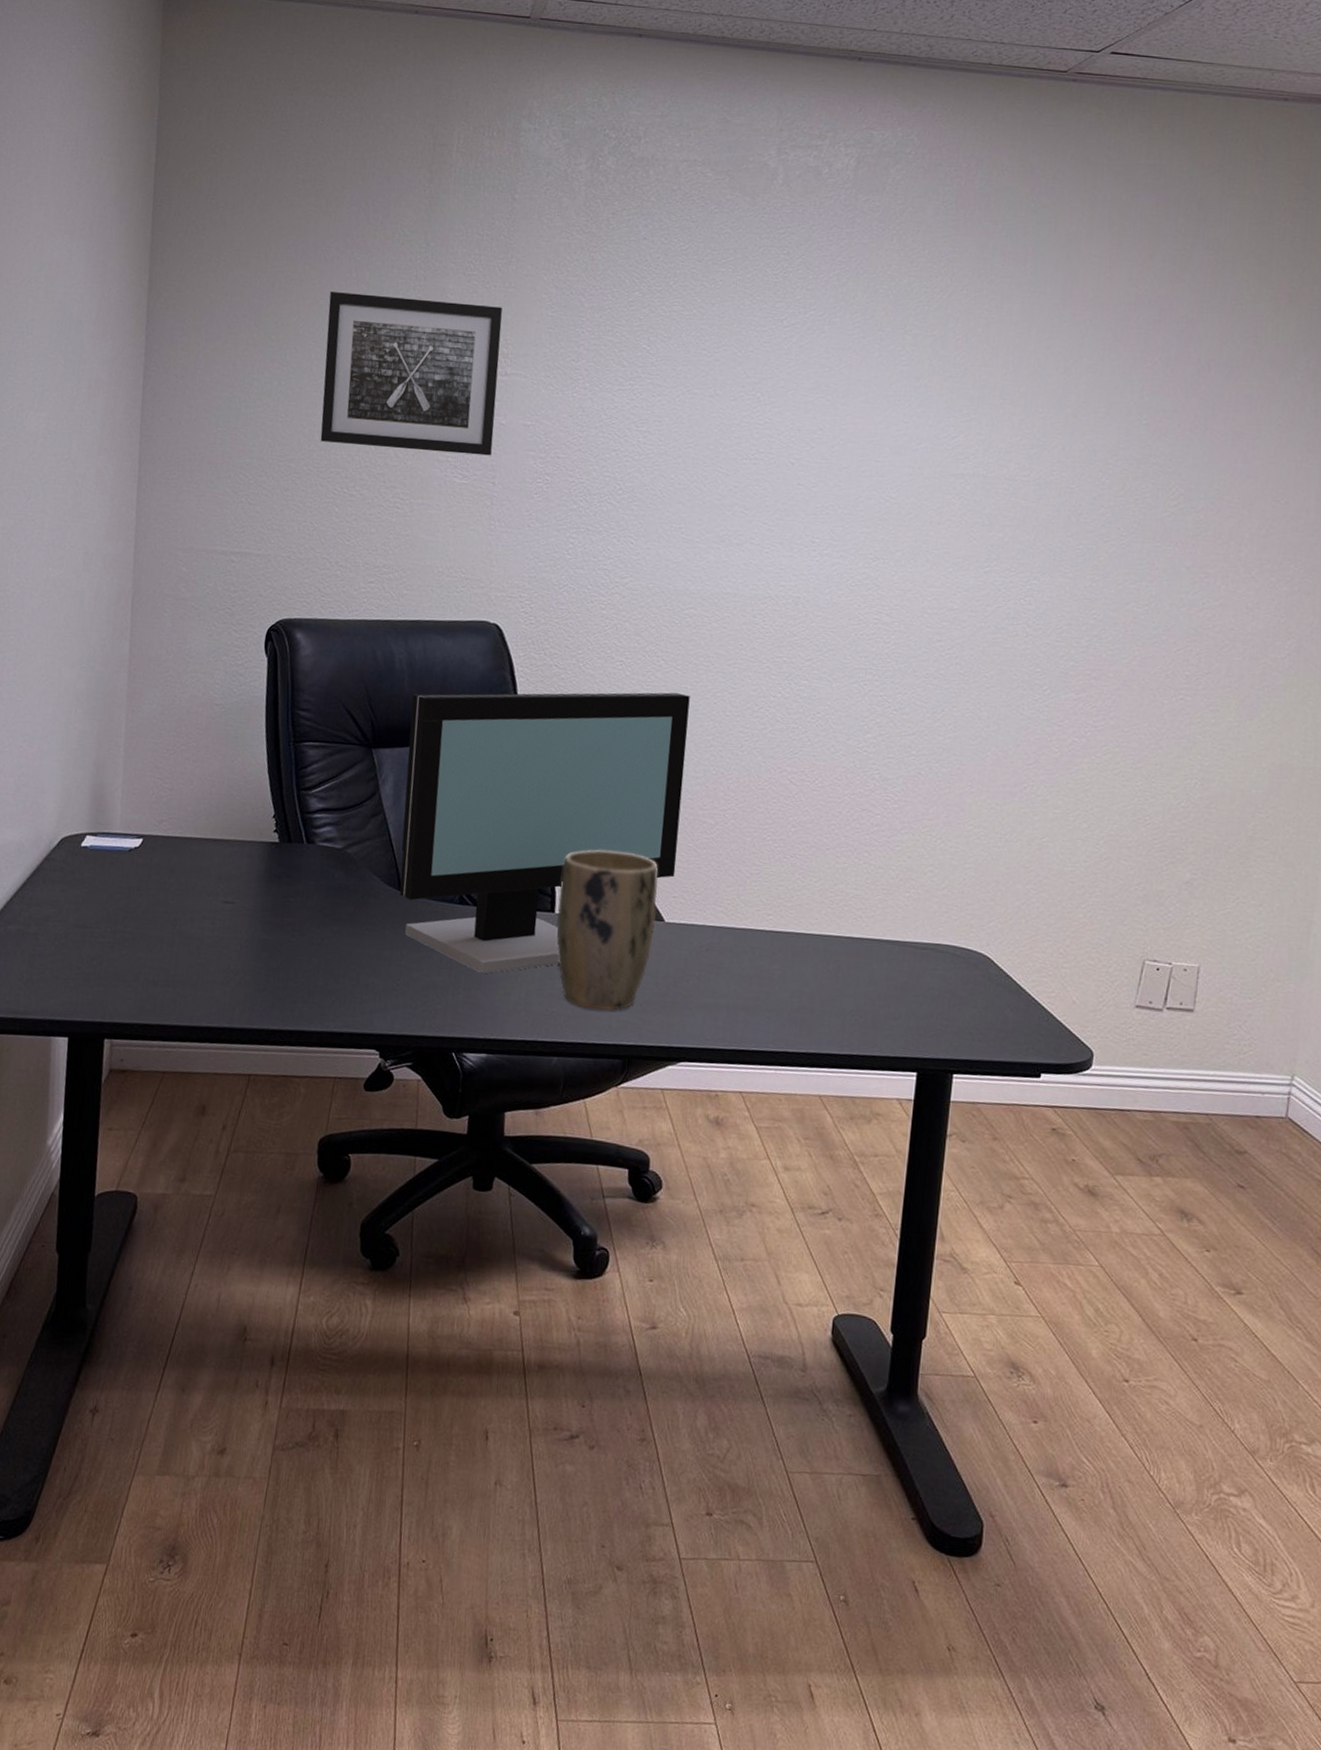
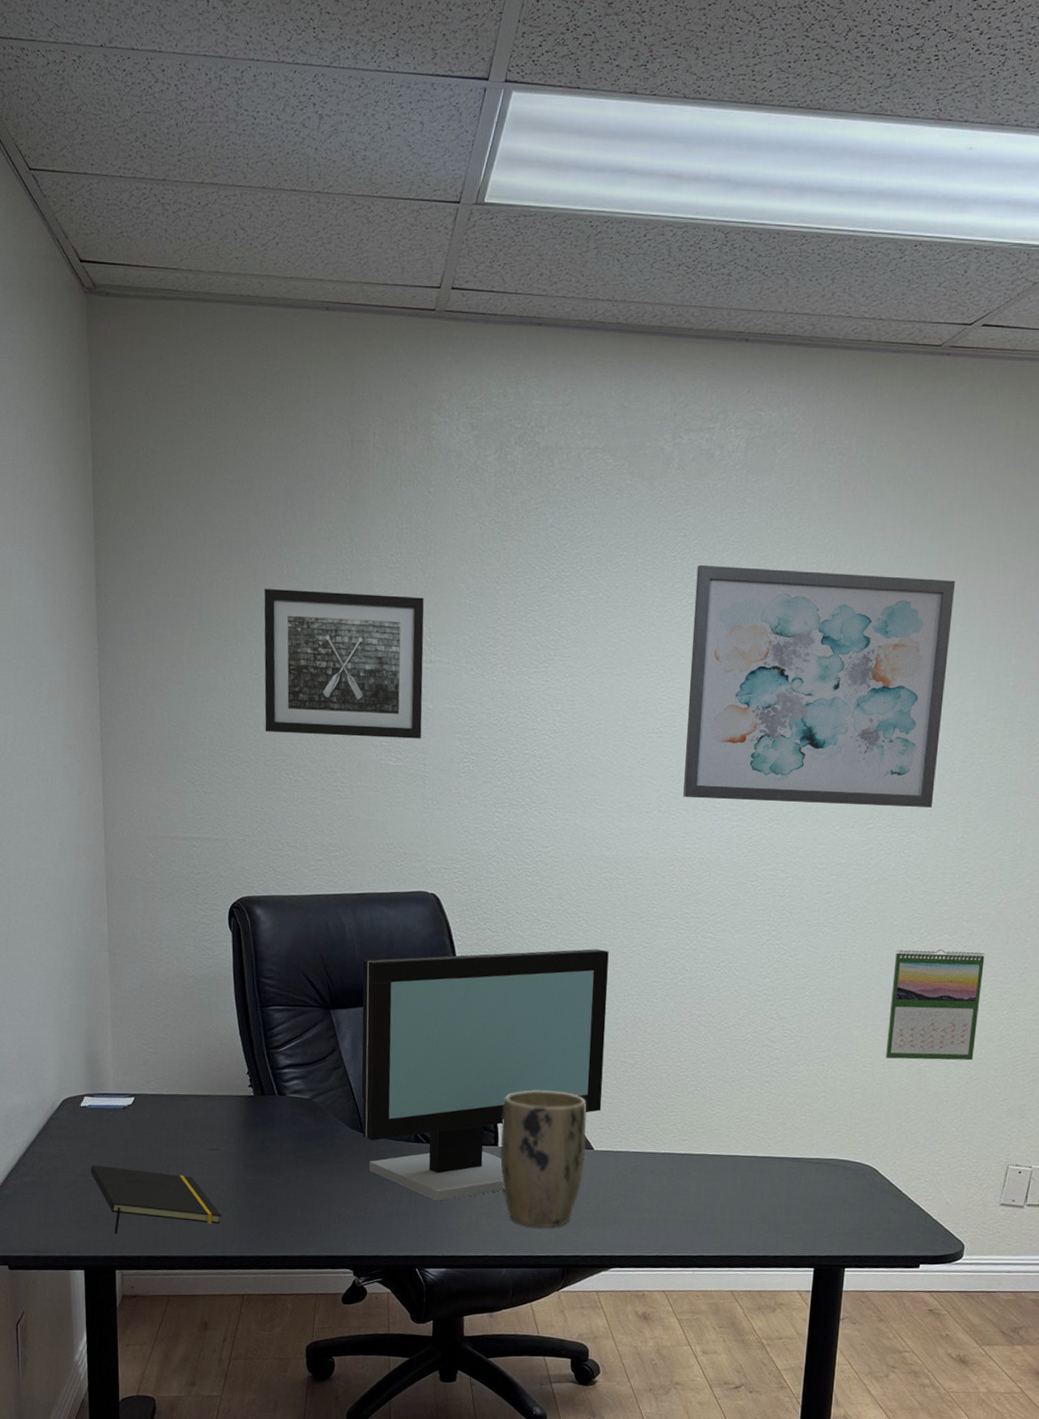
notepad: none [85,915,232,997] -> present [90,1165,221,1235]
wall art: none [779,284,1082,552] -> present [683,564,955,808]
calendar: none [1003,707,1116,837] -> present [886,949,985,1061]

